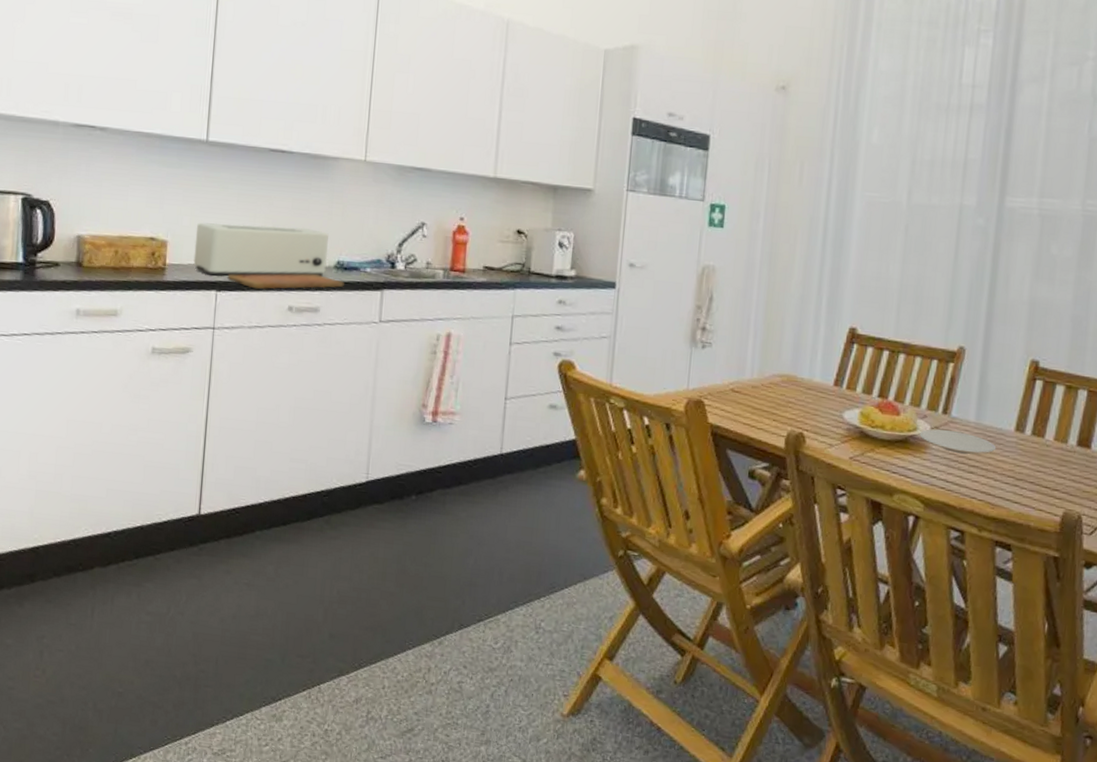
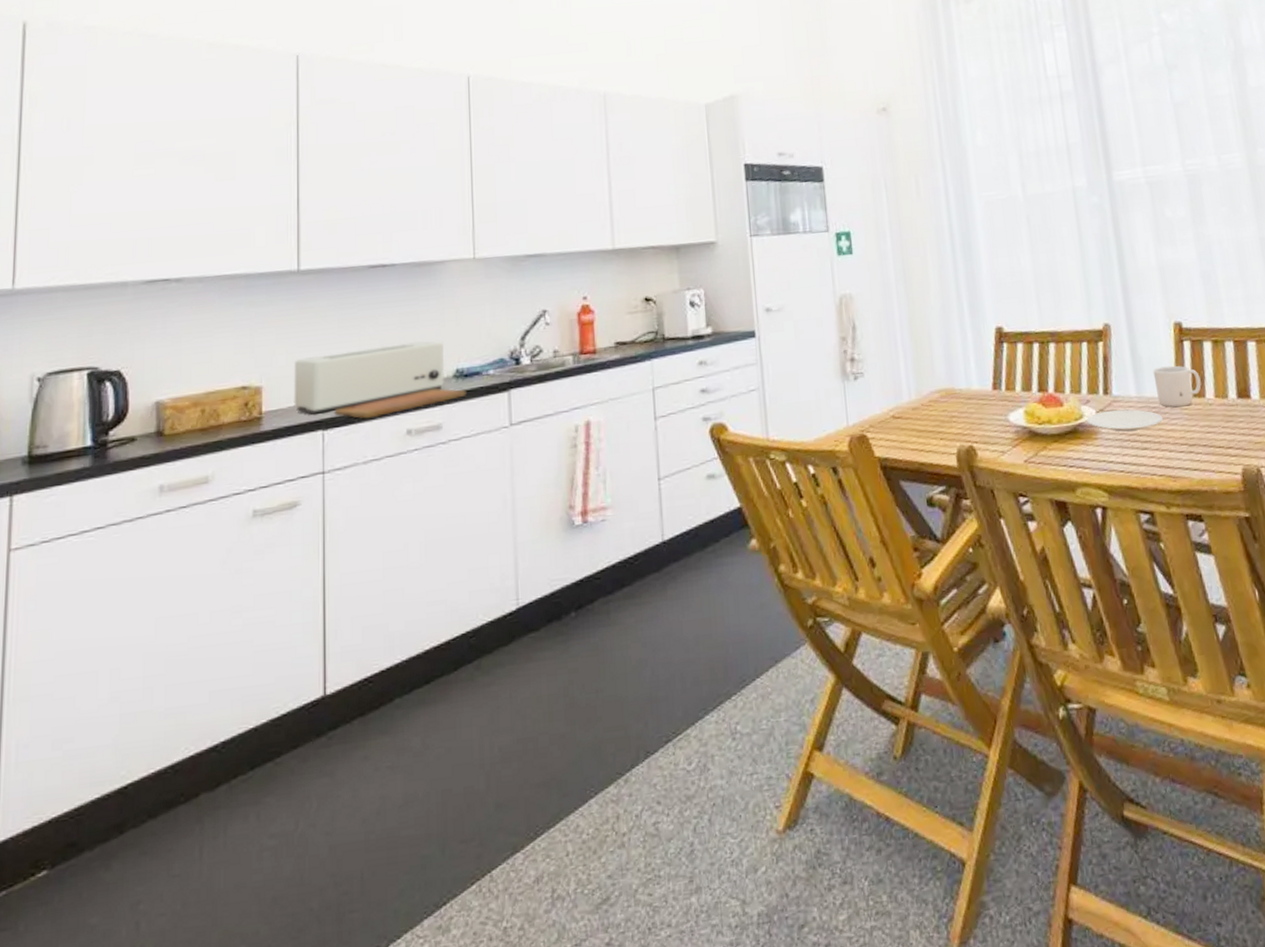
mug: none [996,399,1044,442] -> present [1153,365,1202,408]

